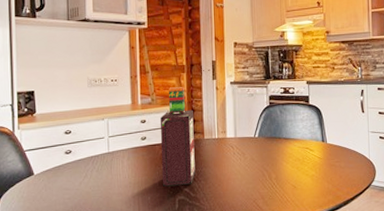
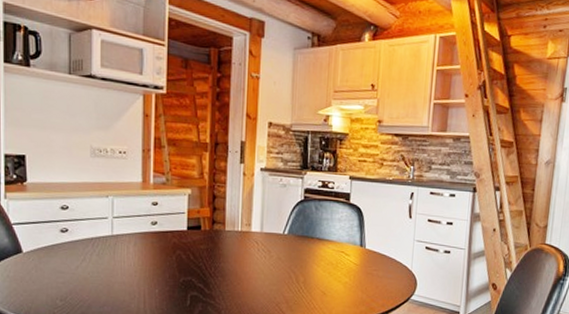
bottle: present [160,87,195,187] -> none [173,167,214,281]

